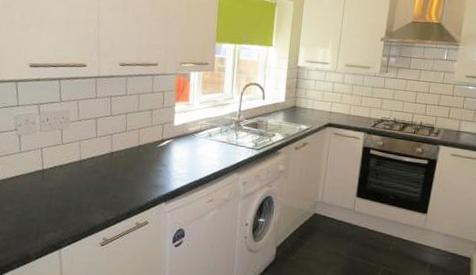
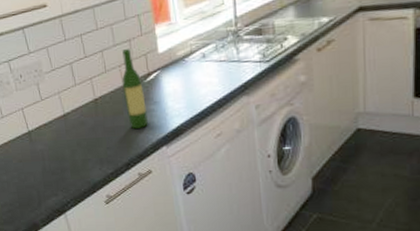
wine bottle: none [137,115,156,184] -> present [122,48,148,129]

